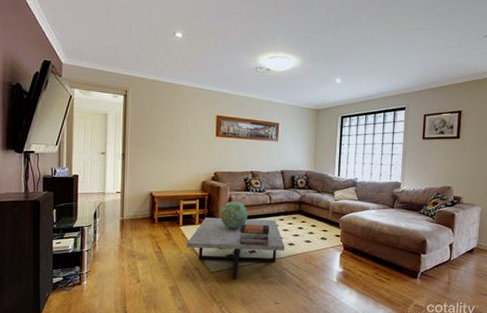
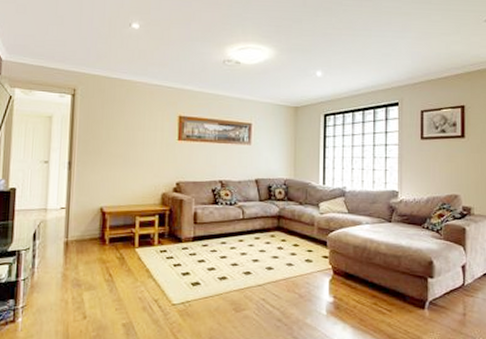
coffee table: present [186,218,285,280] -> none [142,237,263,313]
decorative globe: present [220,200,248,229] -> none [184,216,217,250]
book stack: present [239,224,270,246] -> none [207,244,244,271]

